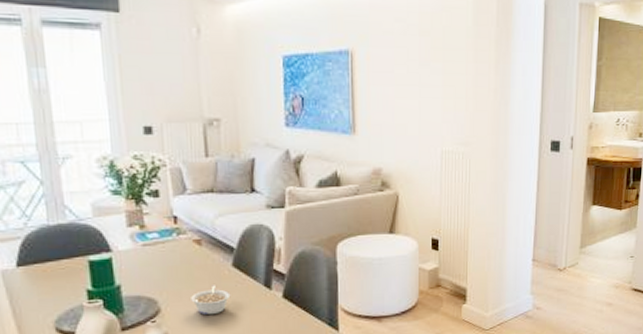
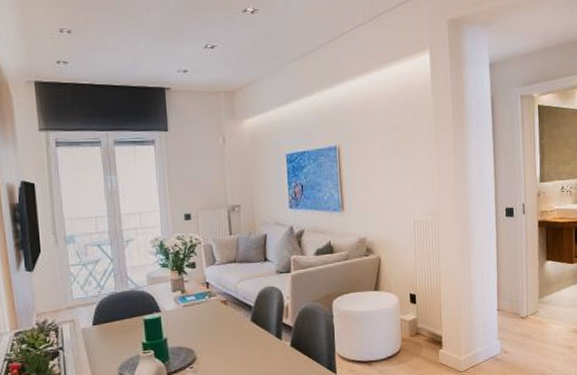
legume: present [191,285,231,315] -> none [219,337,250,362]

